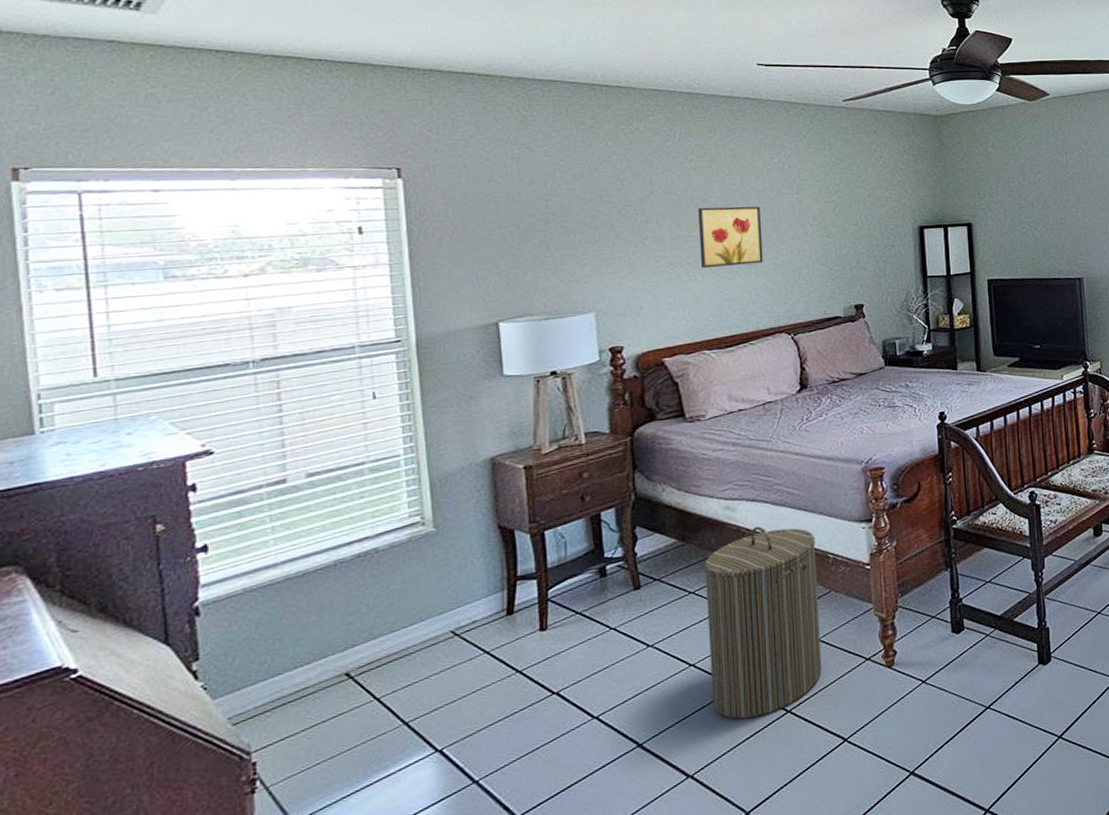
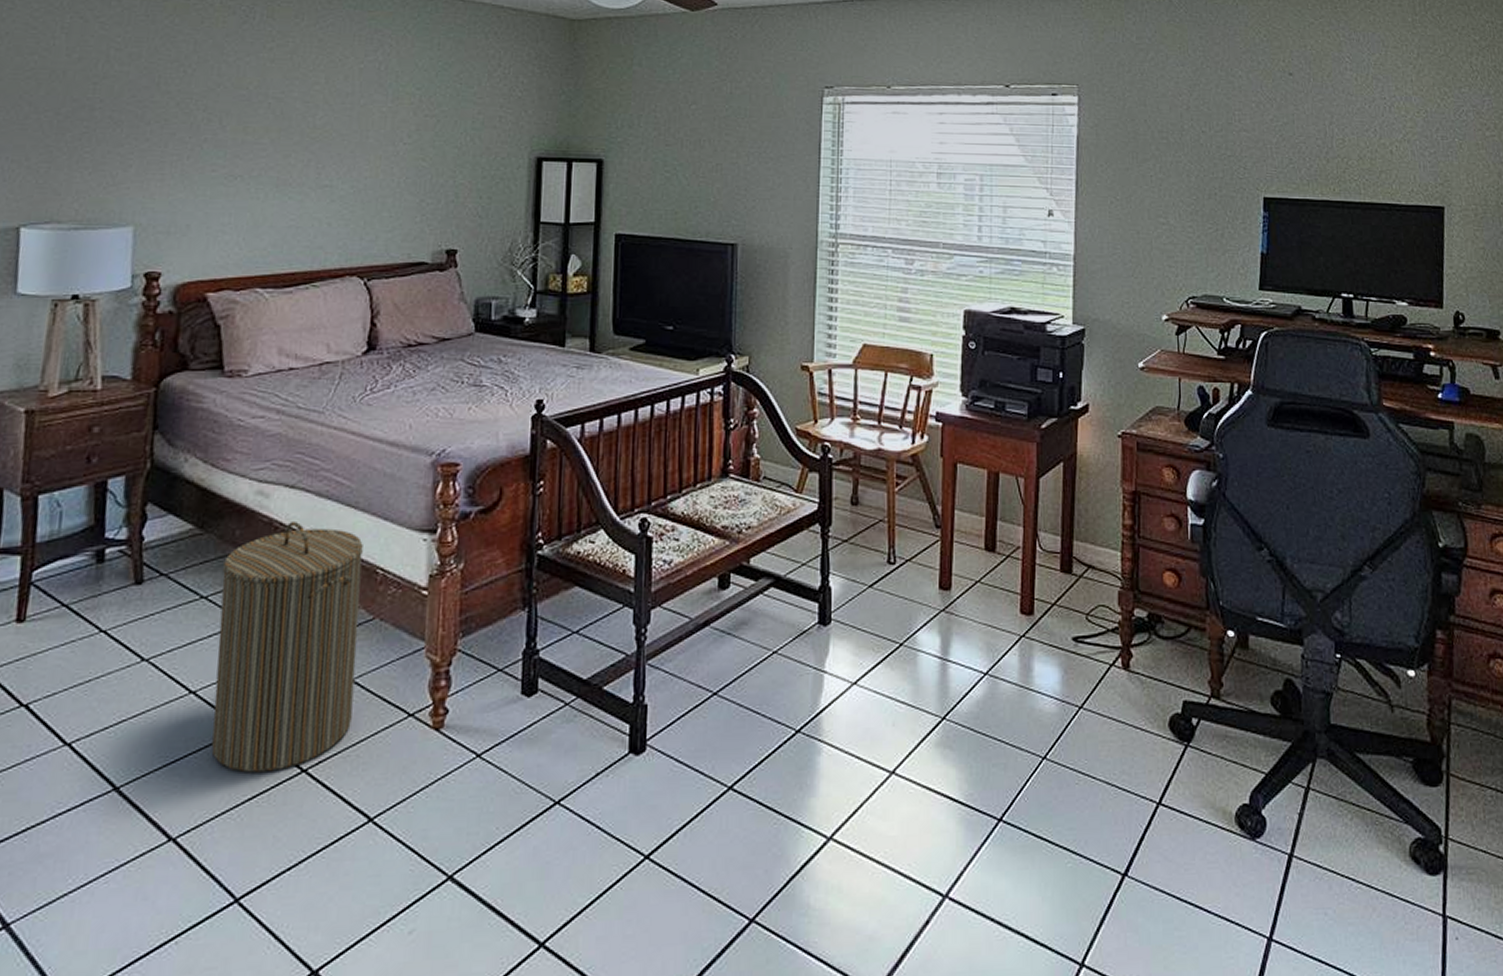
wall art: present [697,206,763,269] -> none [265,108,345,185]

